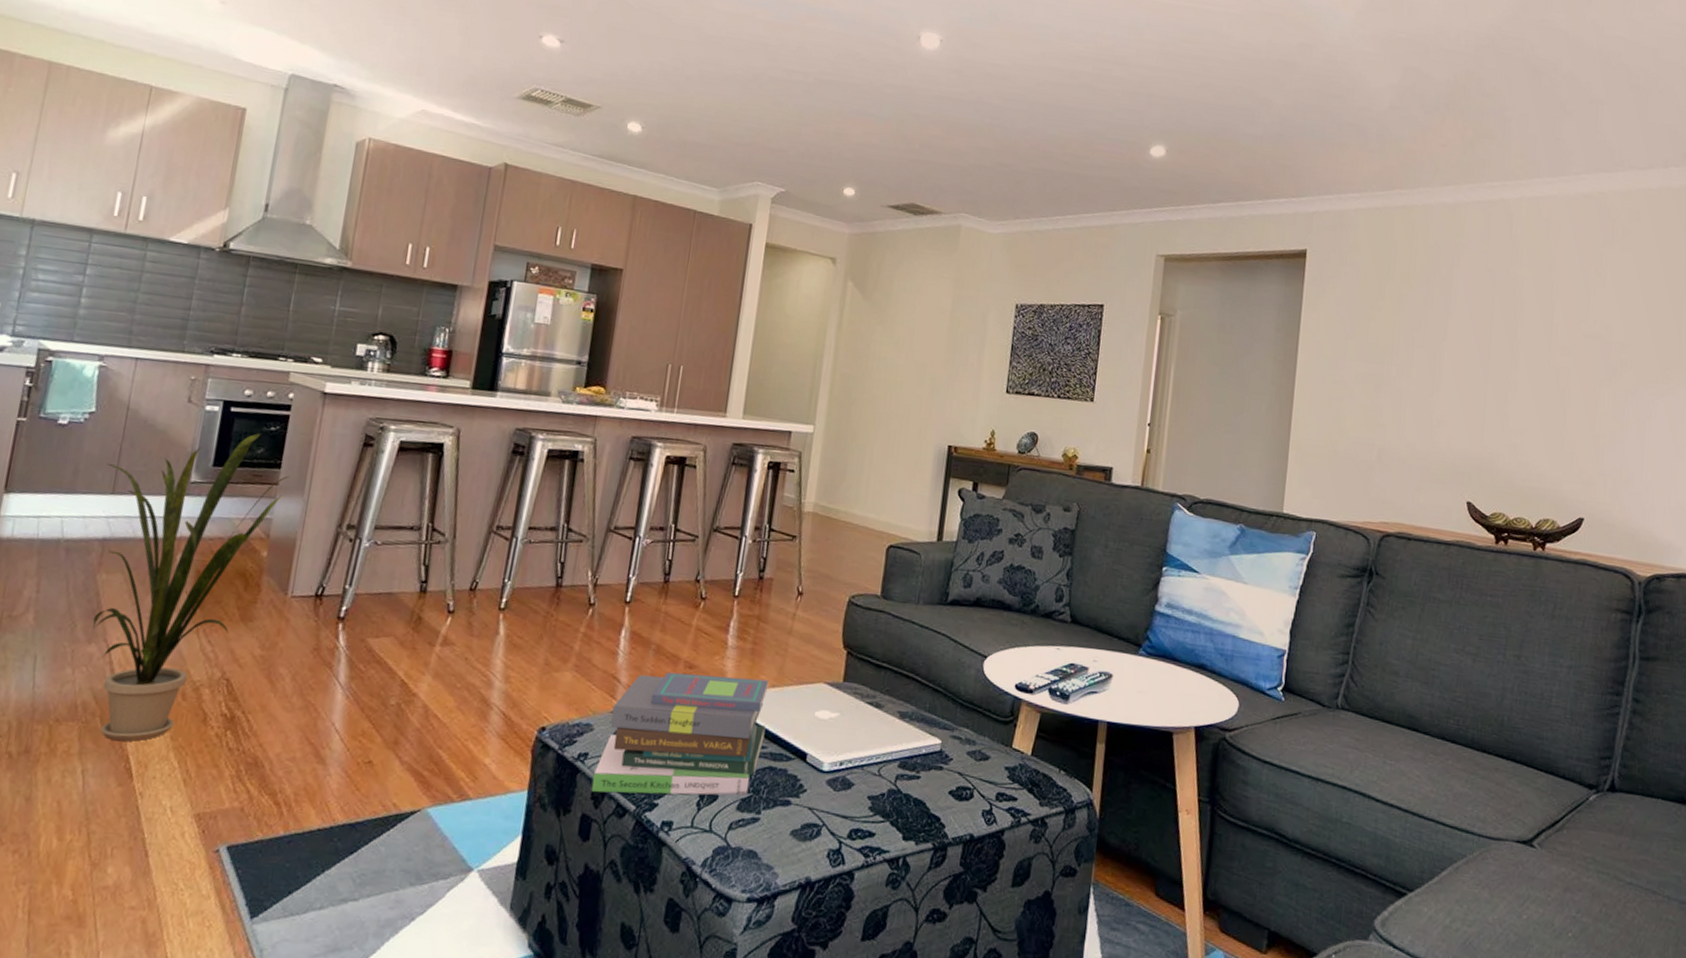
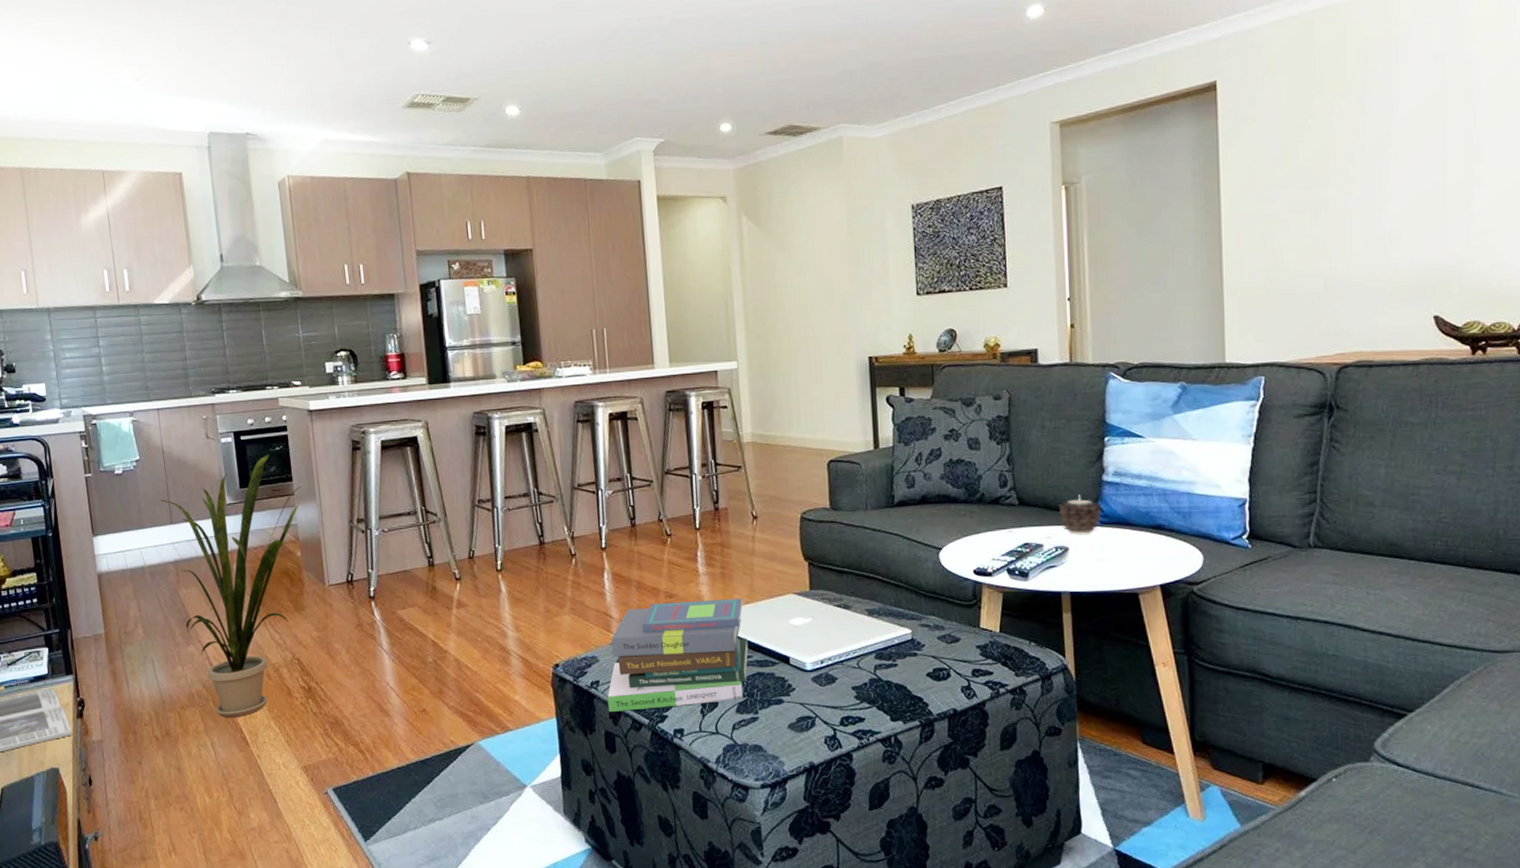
candle: none [1108,622,1150,665] -> present [1059,495,1102,536]

